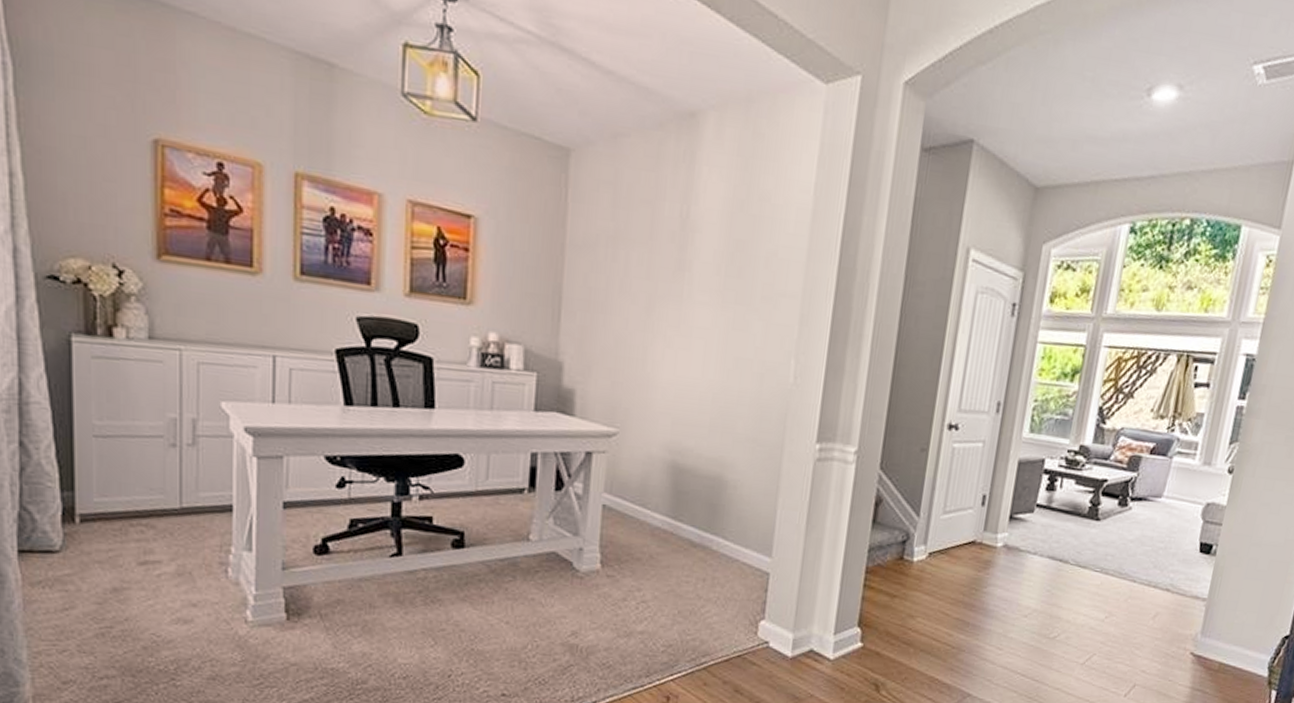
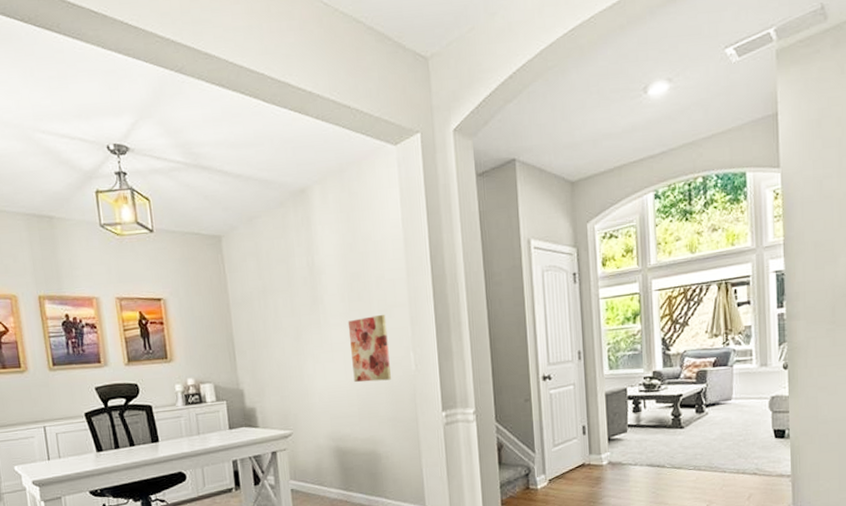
wall art: none [712,301,769,390] -> present [347,314,391,383]

